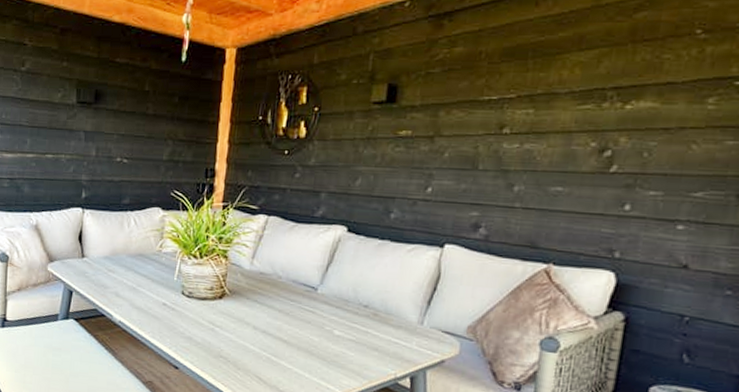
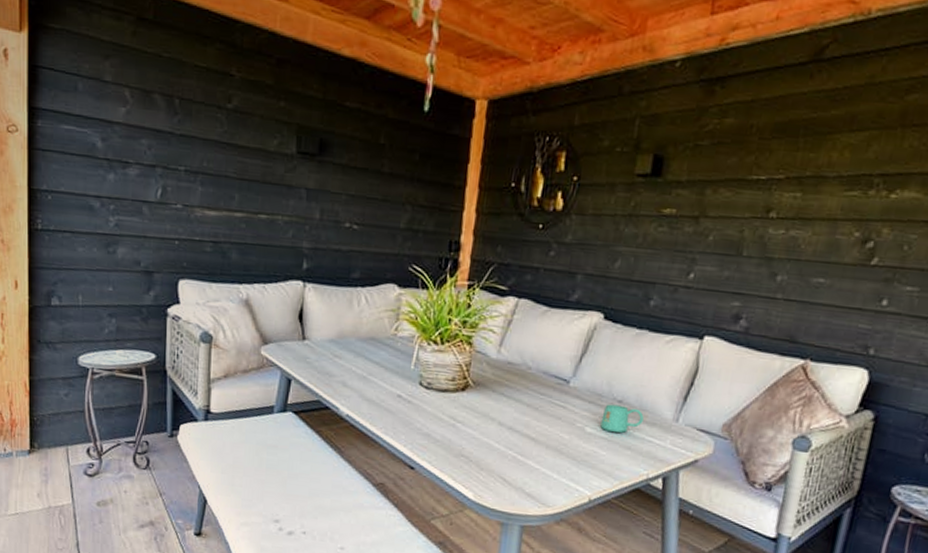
mug: none [348,308,389,336] -> present [600,404,644,433]

